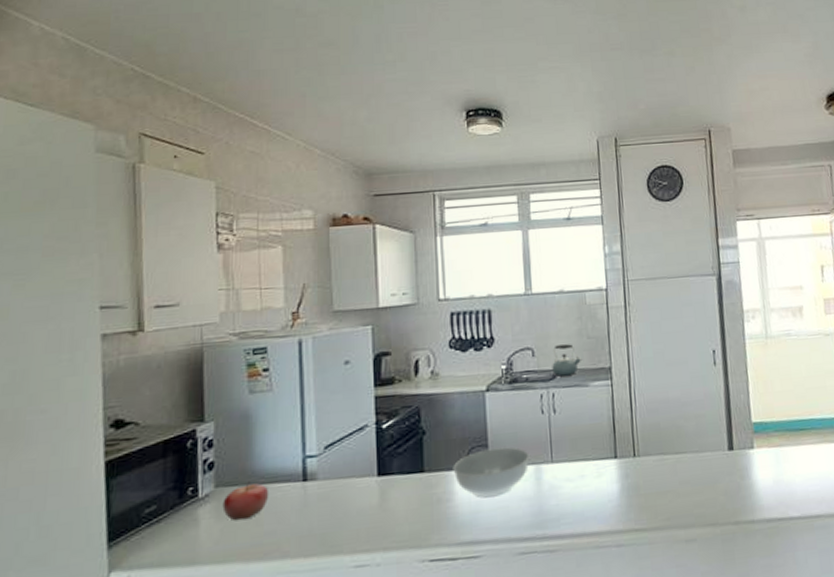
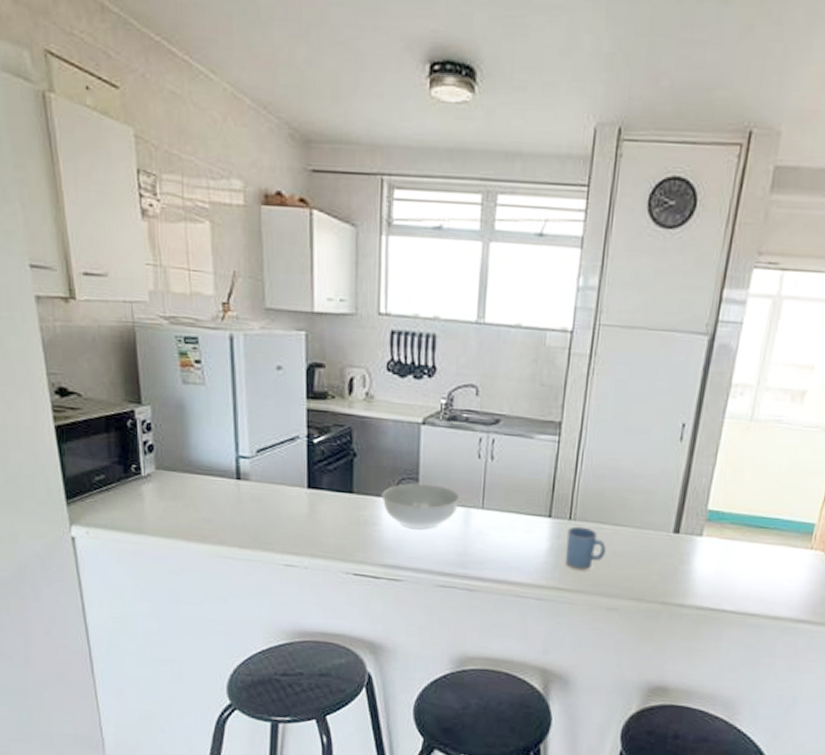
fruit: present [222,481,269,521] -> none [163,469,206,504]
kettle: present [552,344,582,377] -> none [496,387,531,423]
mug: none [634,461,673,506] -> present [565,526,606,570]

